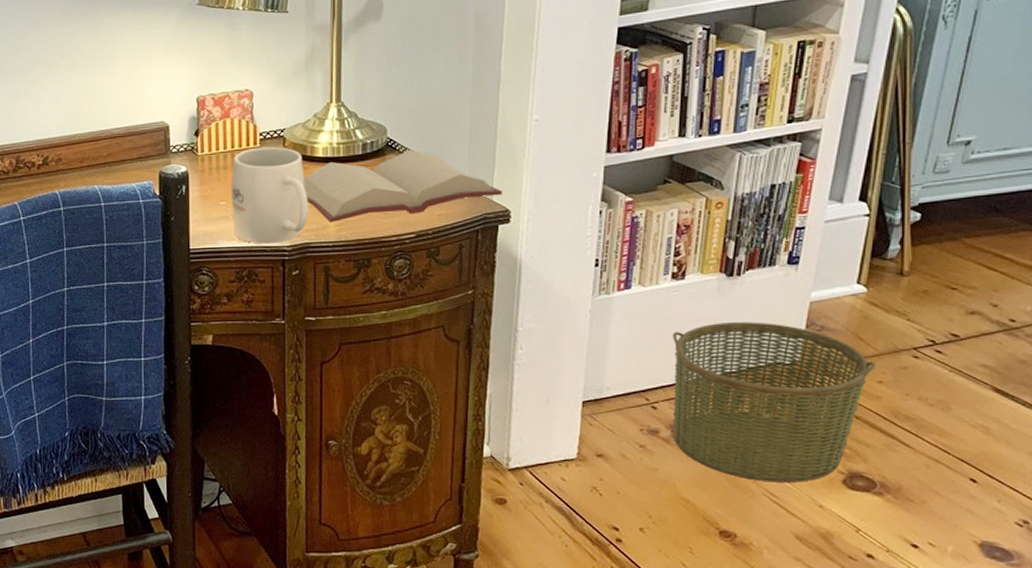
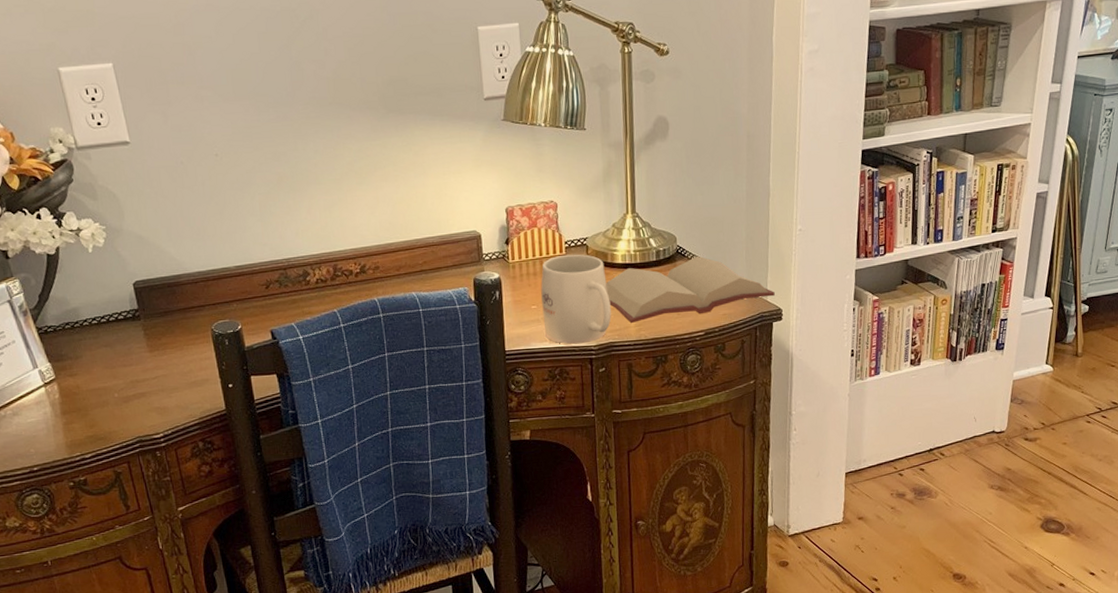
basket: present [672,322,876,482] -> none [913,398,1061,531]

